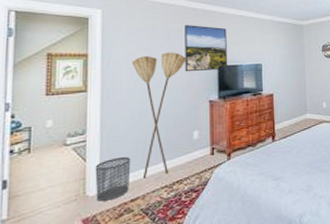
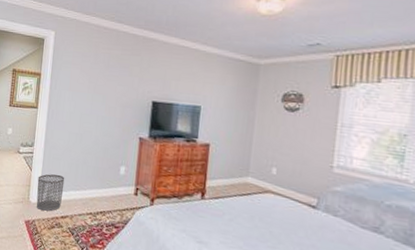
floor lamp: present [131,52,187,178] -> none [72,79,123,201]
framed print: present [185,25,227,72] -> none [119,53,167,106]

